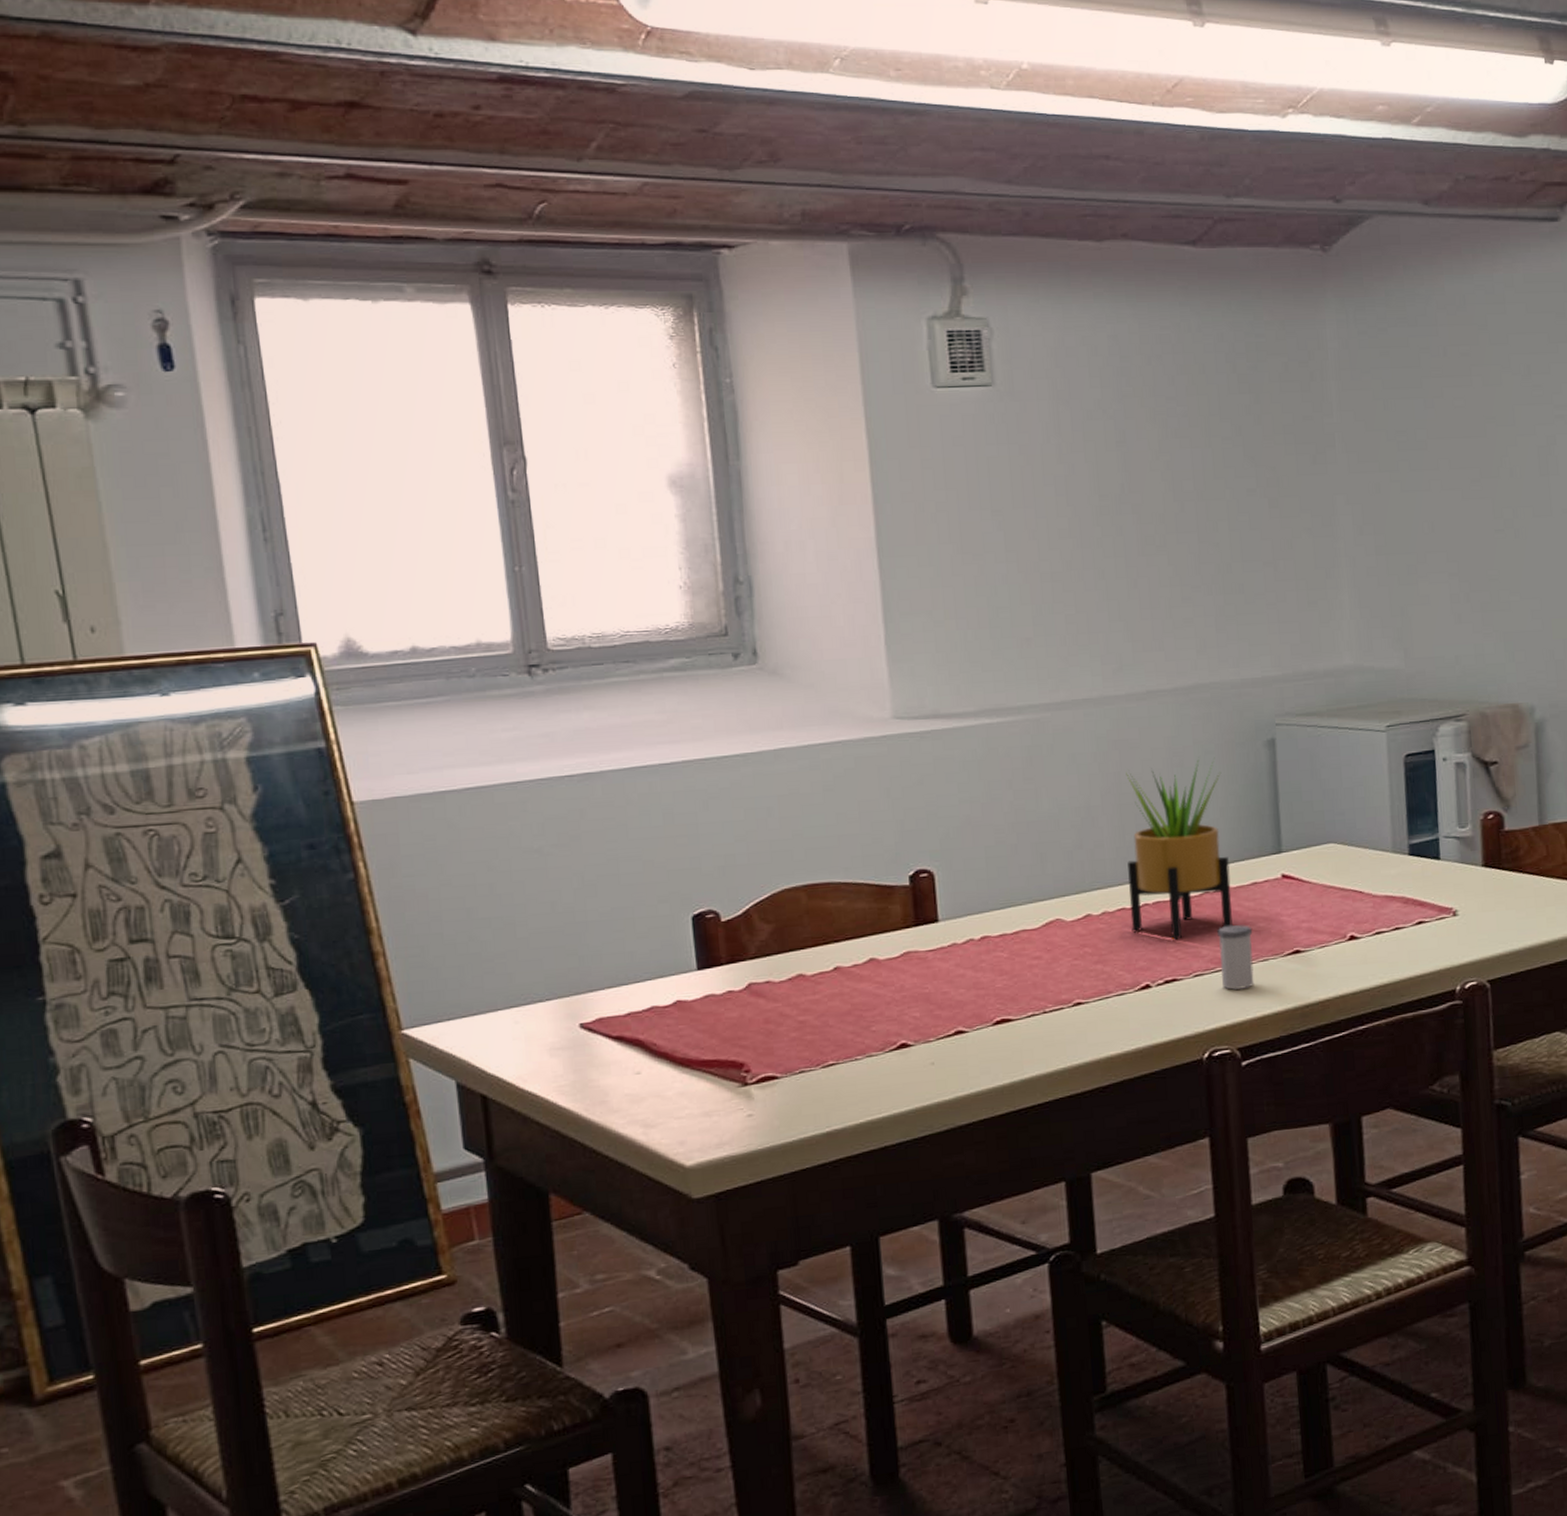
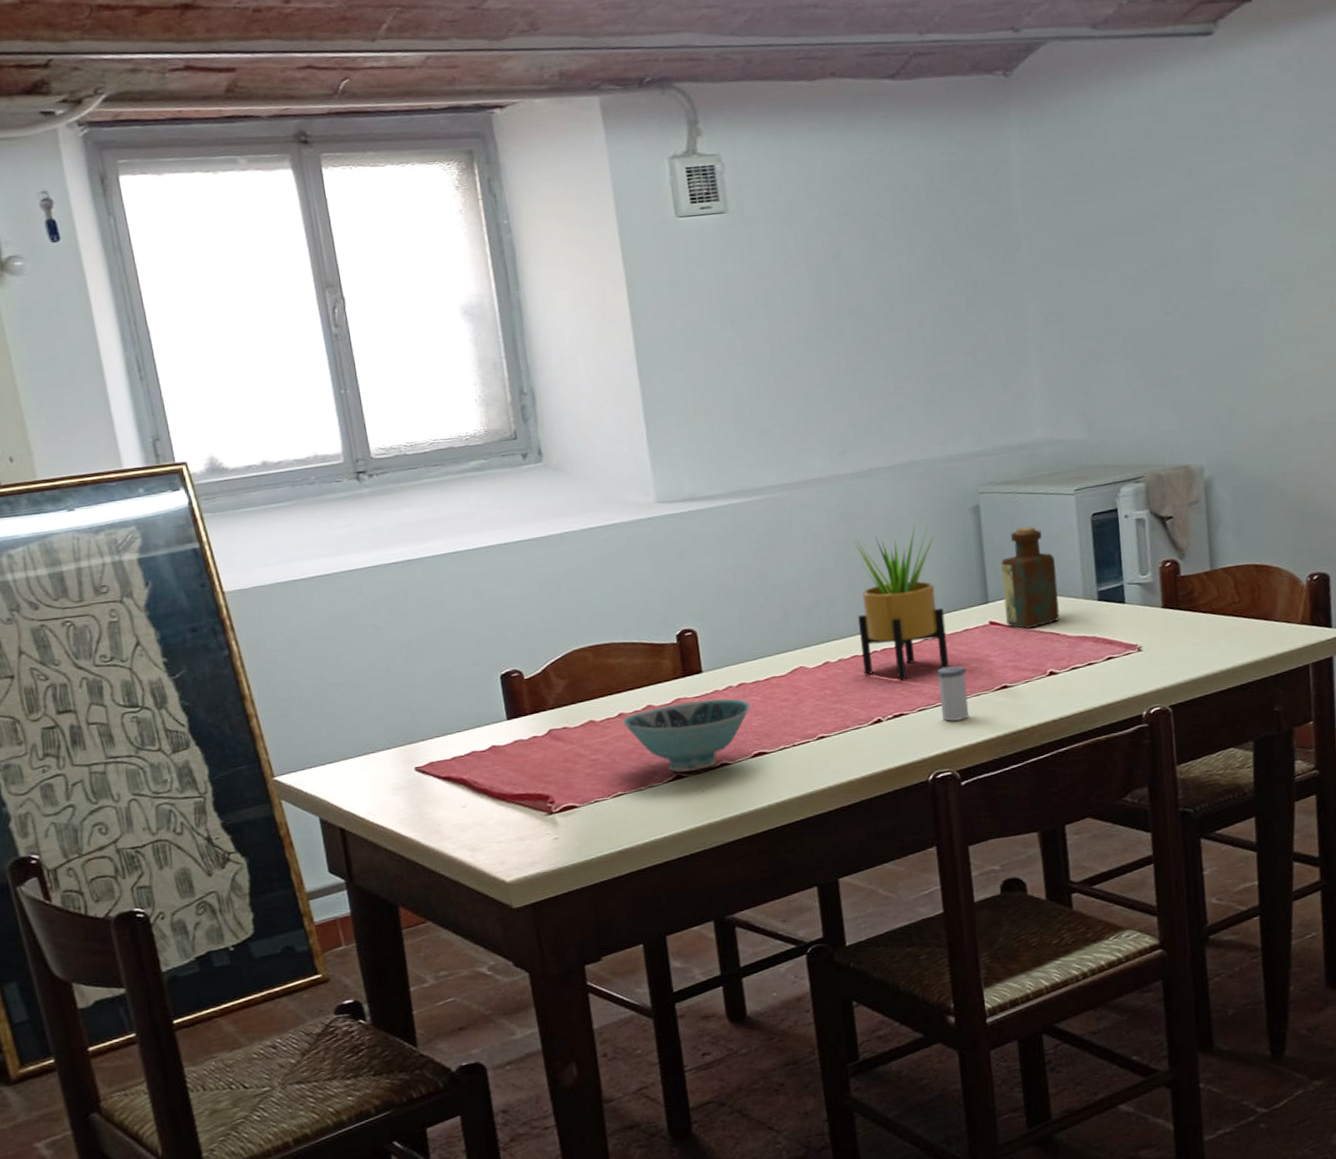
bowl: none [838,953,995,1040] -> present [622,698,751,773]
bottle: none [1298,765,1365,885] -> present [1001,526,1060,629]

